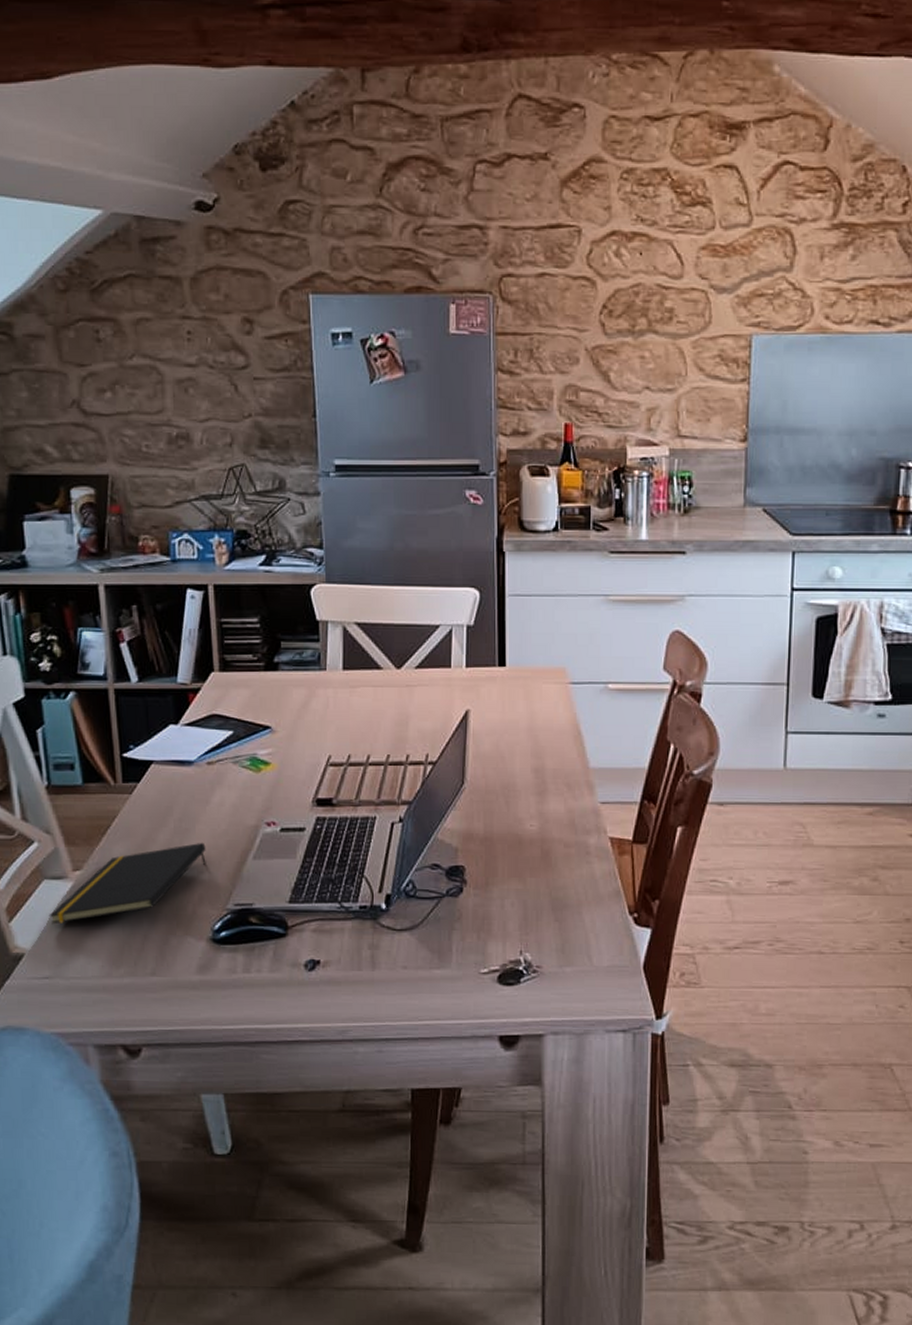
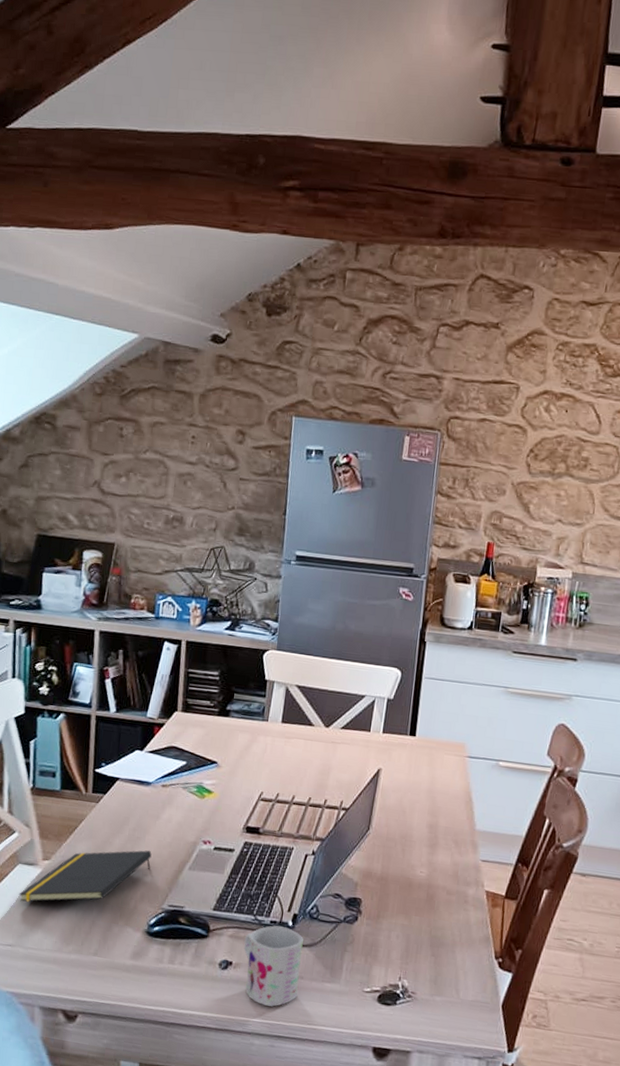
mug: none [331,911,403,1006] -> present [243,925,304,1007]

